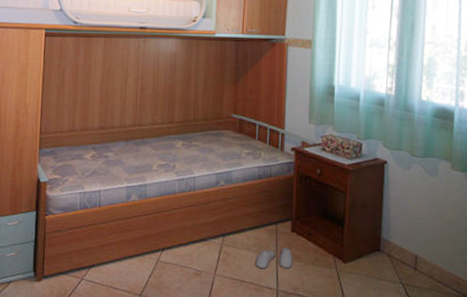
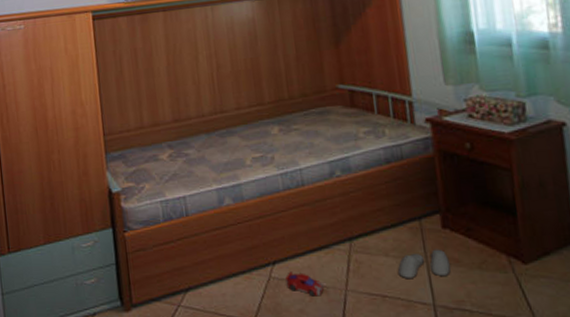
toy car: none [170,257,198,278] -> present [285,271,324,297]

